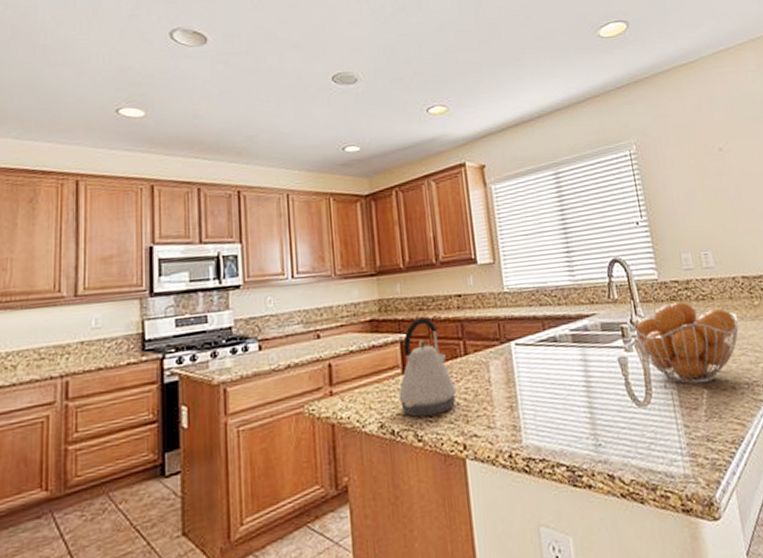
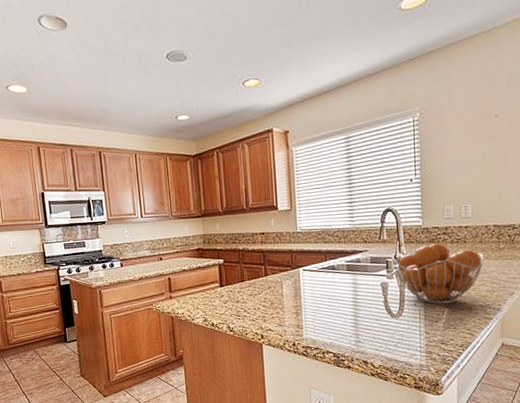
kettle: present [398,317,457,418] -> none [217,248,259,316]

